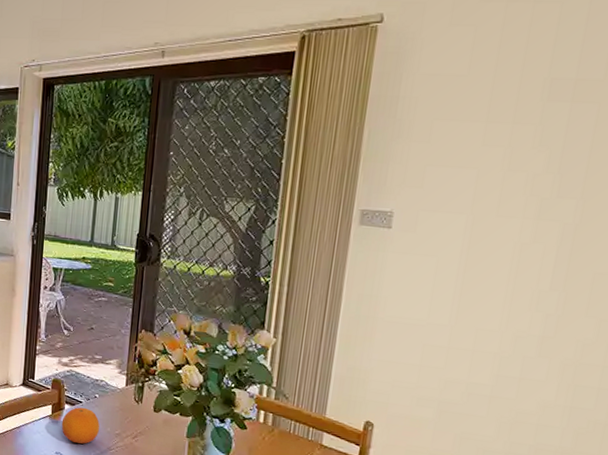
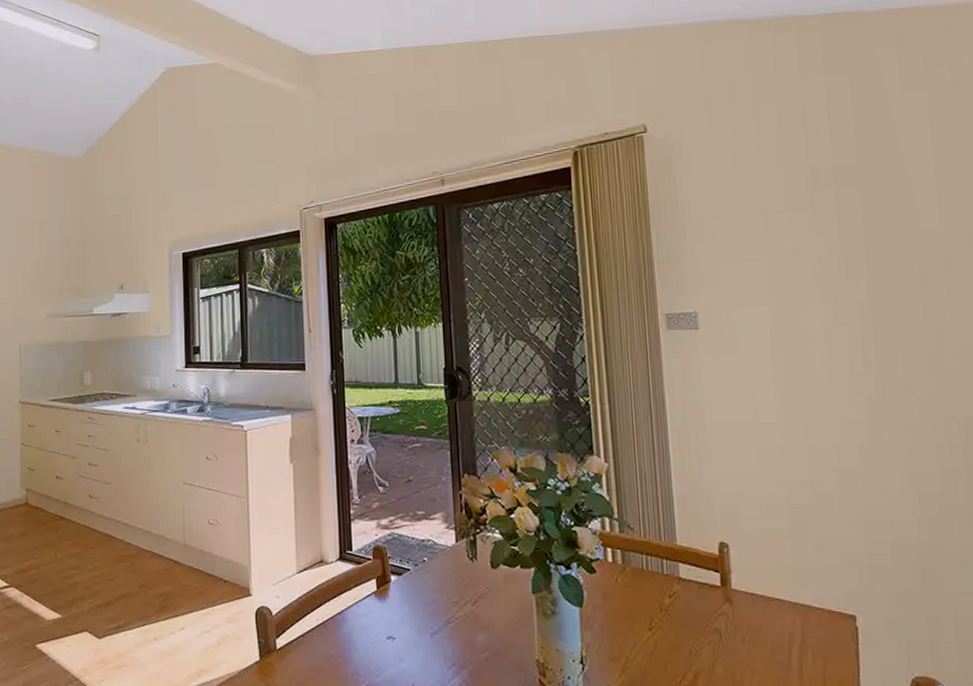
fruit: present [61,407,100,444] -> none [389,576,435,621]

